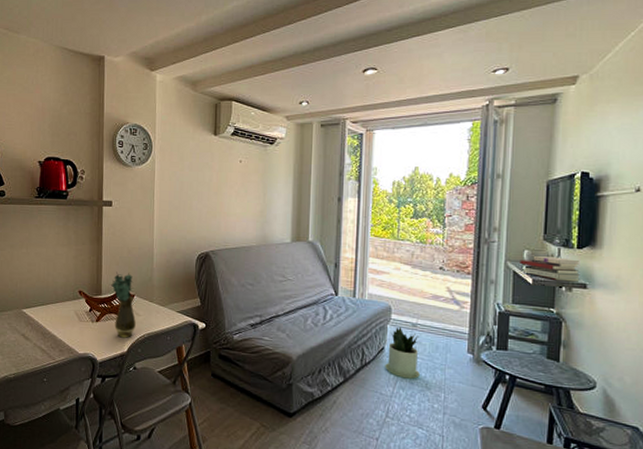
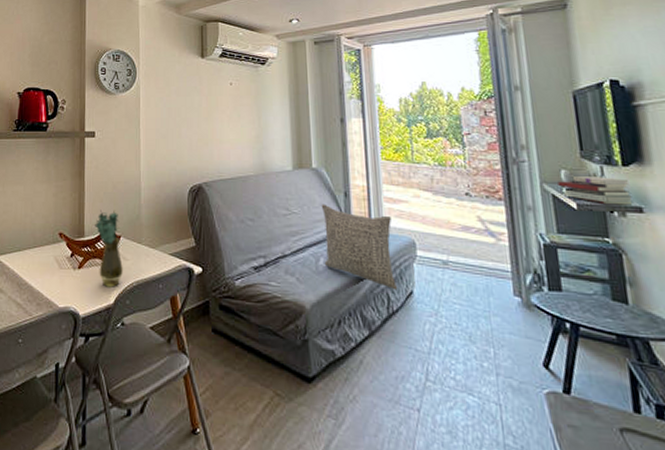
pillow: none [311,272,373,346] -> present [321,204,398,290]
planter: present [385,326,420,379] -> none [416,265,460,330]

